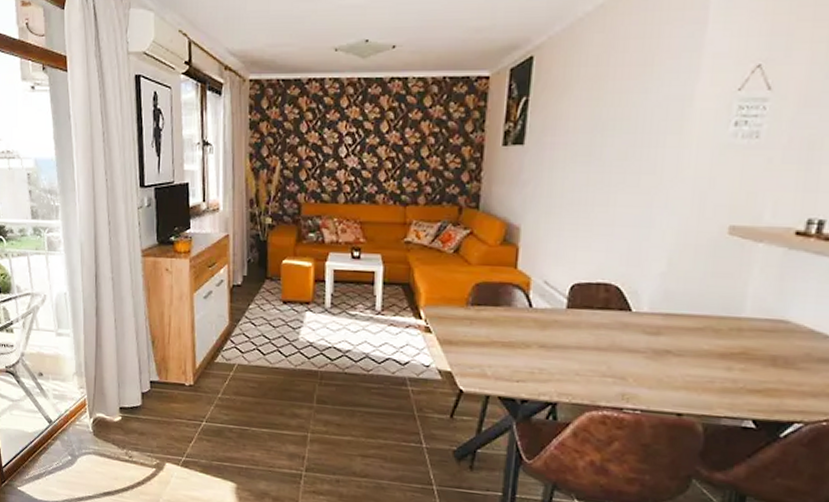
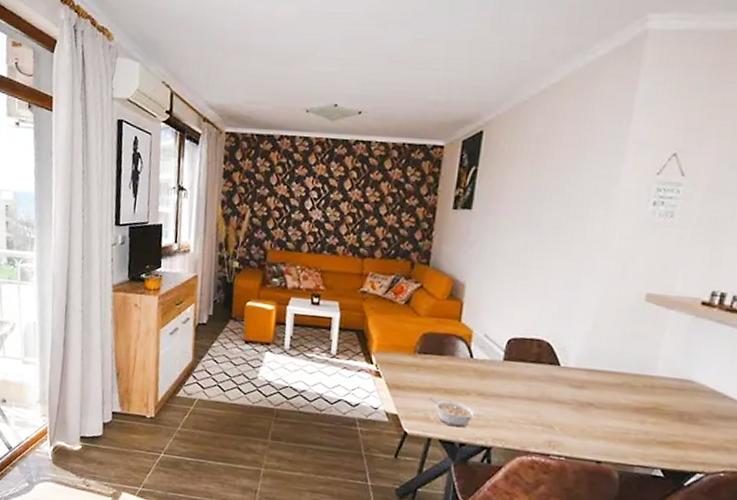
legume: none [484,352,539,383] -> present [428,398,477,428]

